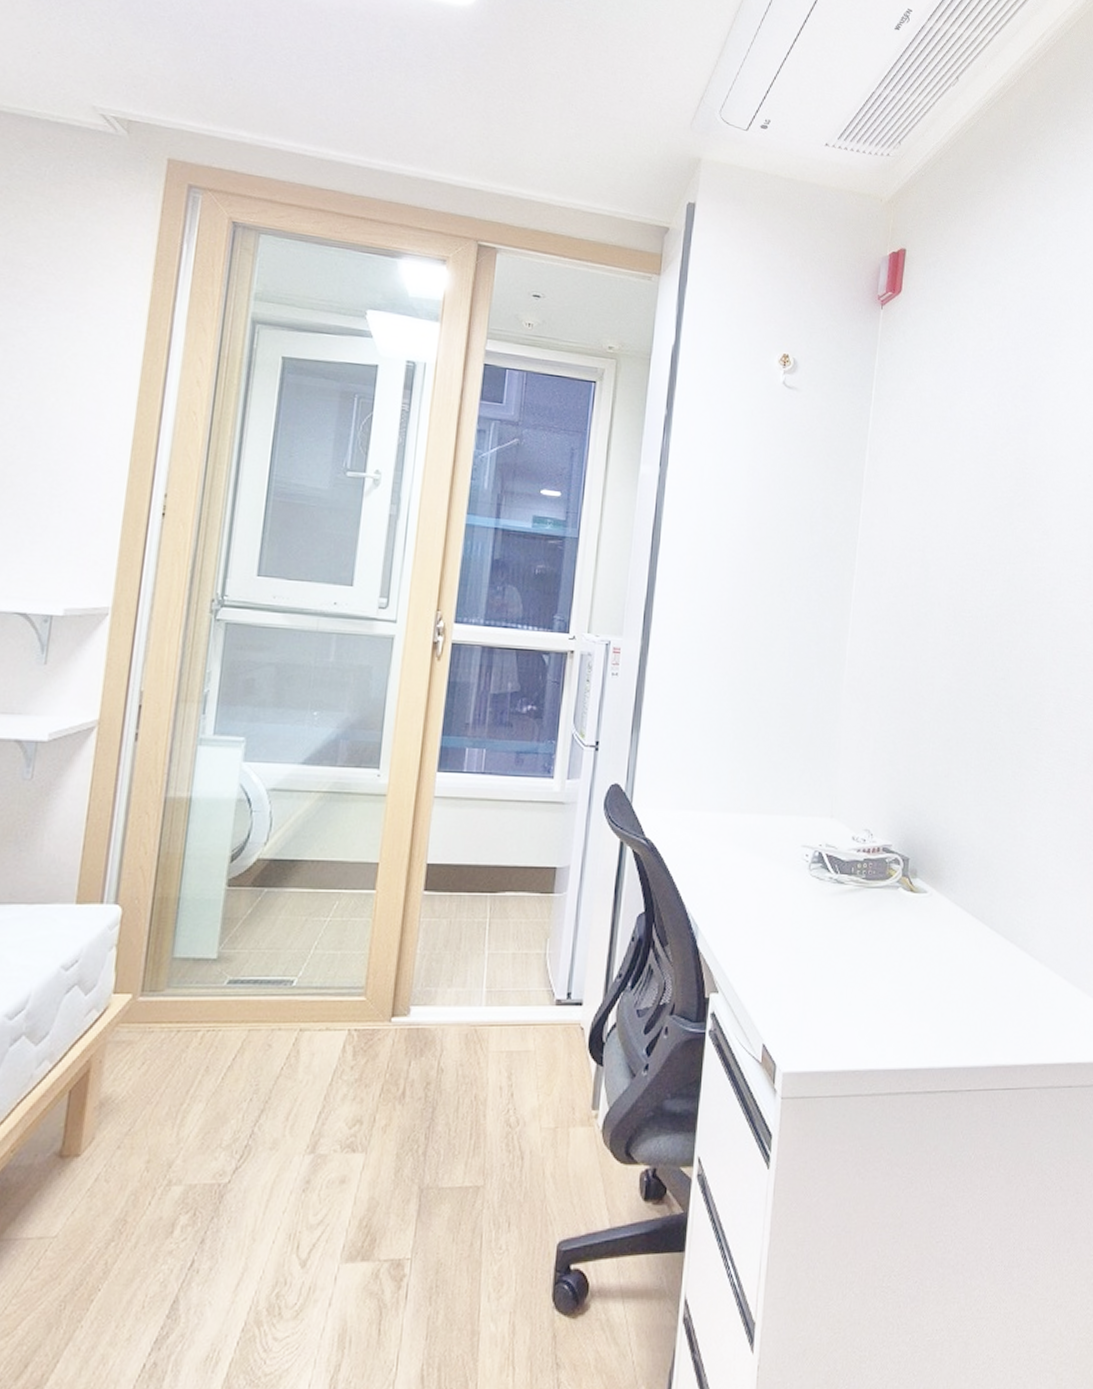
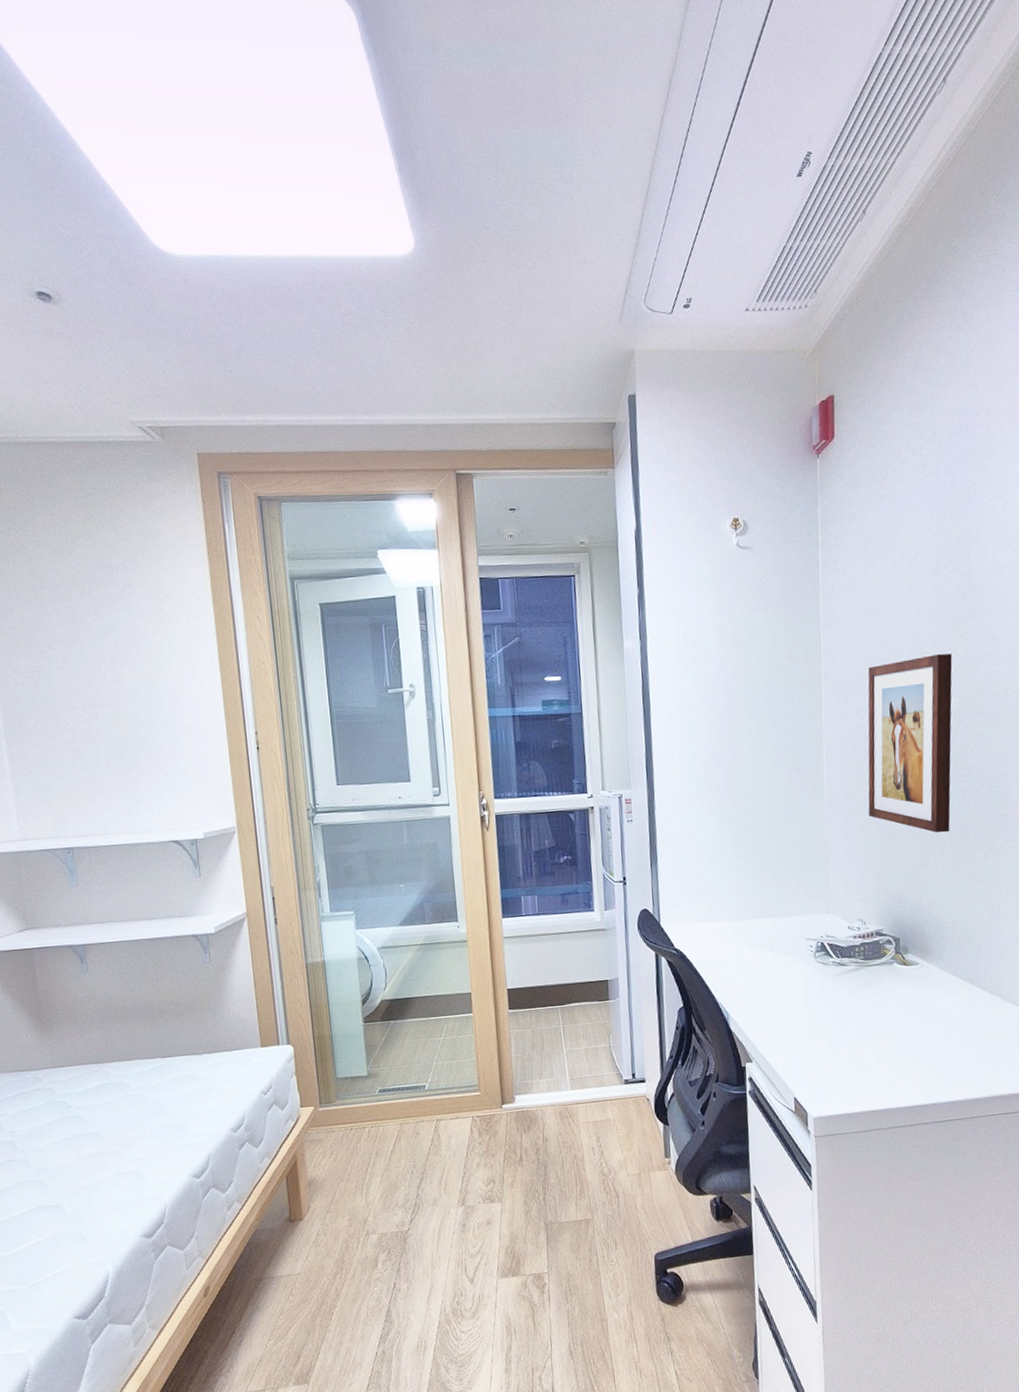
wall art: none [891,539,999,741] -> present [868,654,952,833]

